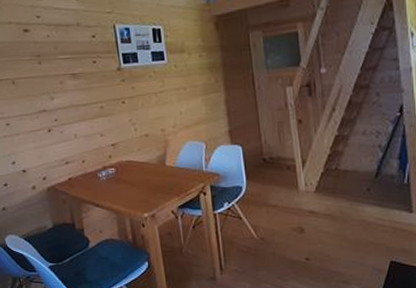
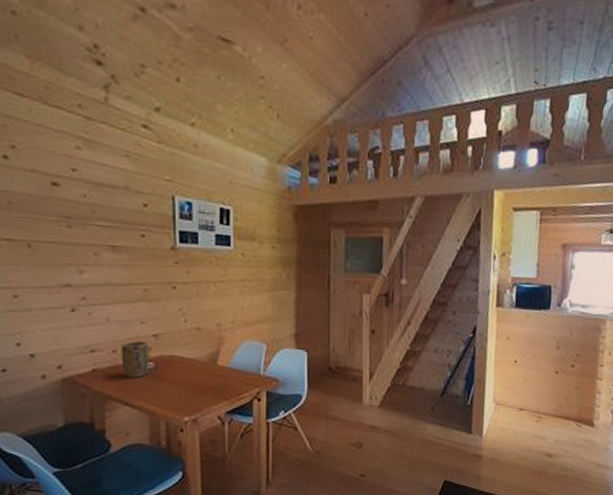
plant pot: none [88,151,112,183] -> present [121,341,150,378]

